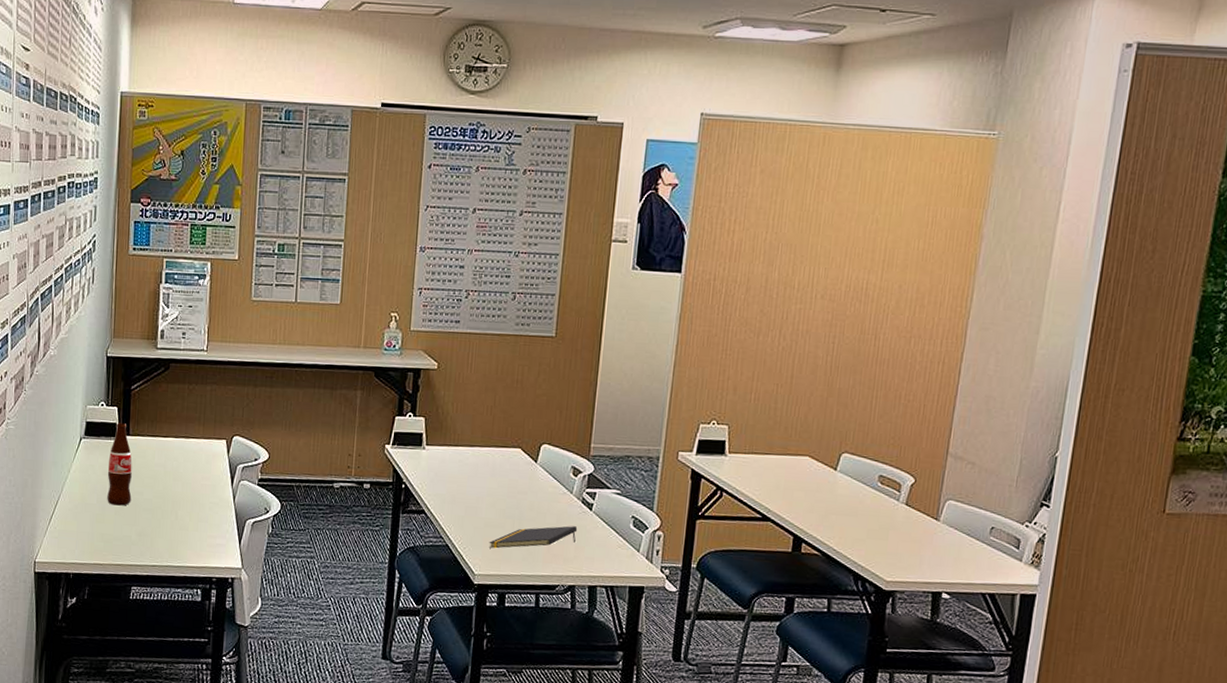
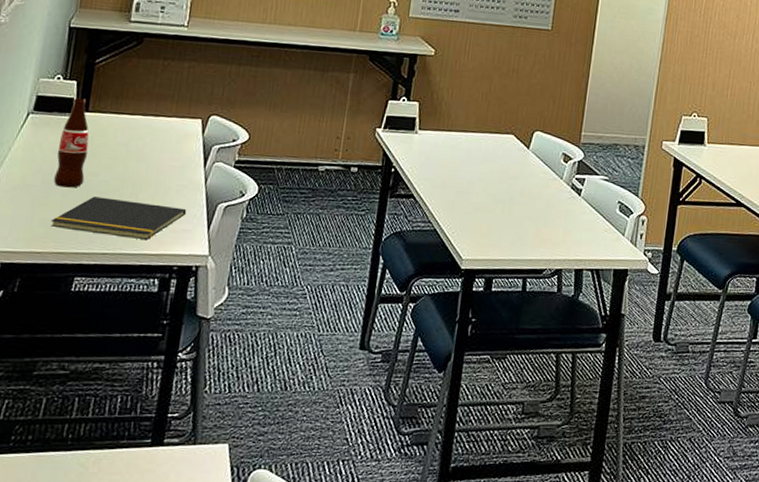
notepad: none [107,514,220,553] -> present [50,196,187,240]
notepad: present [489,526,578,549] -> none [478,210,566,233]

